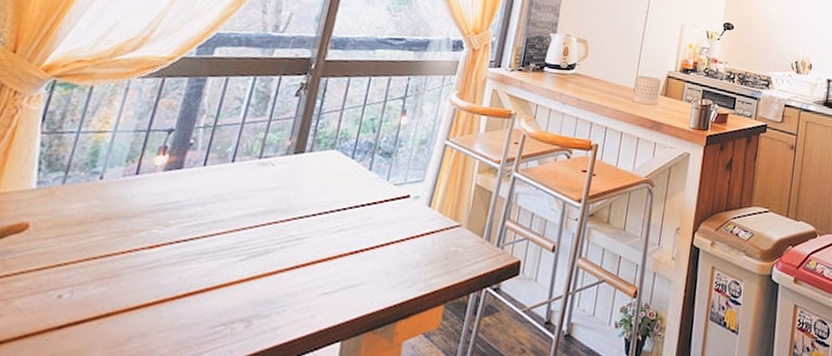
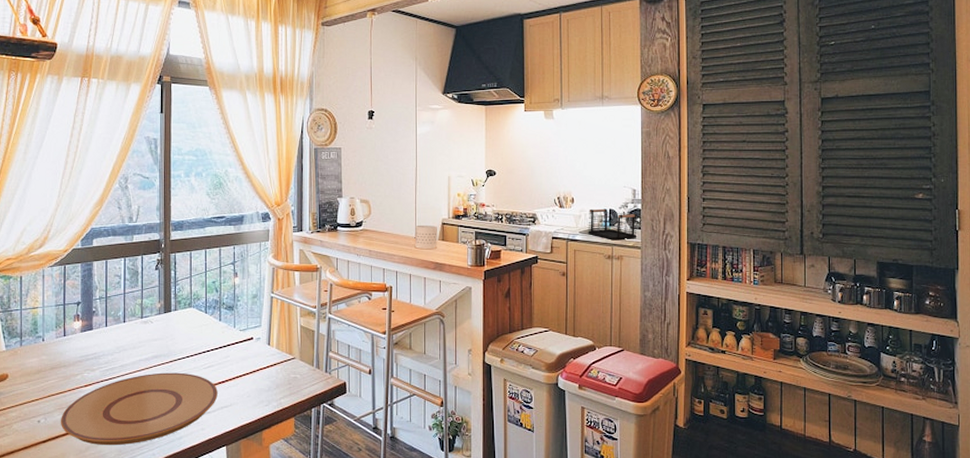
plate: none [94,234,346,337] -> present [61,372,218,446]

